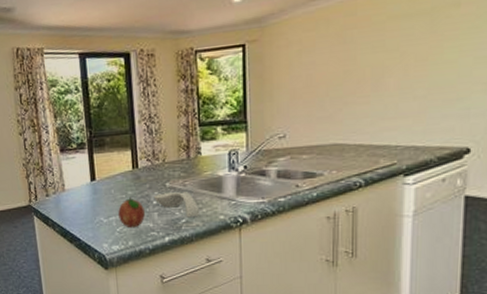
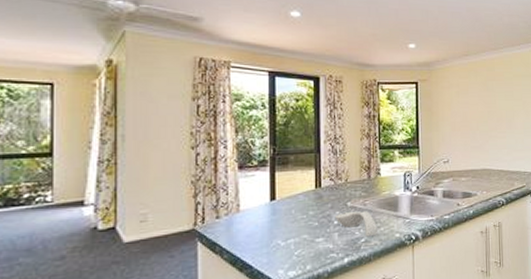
fruit: present [118,196,145,227] -> none [297,217,325,250]

